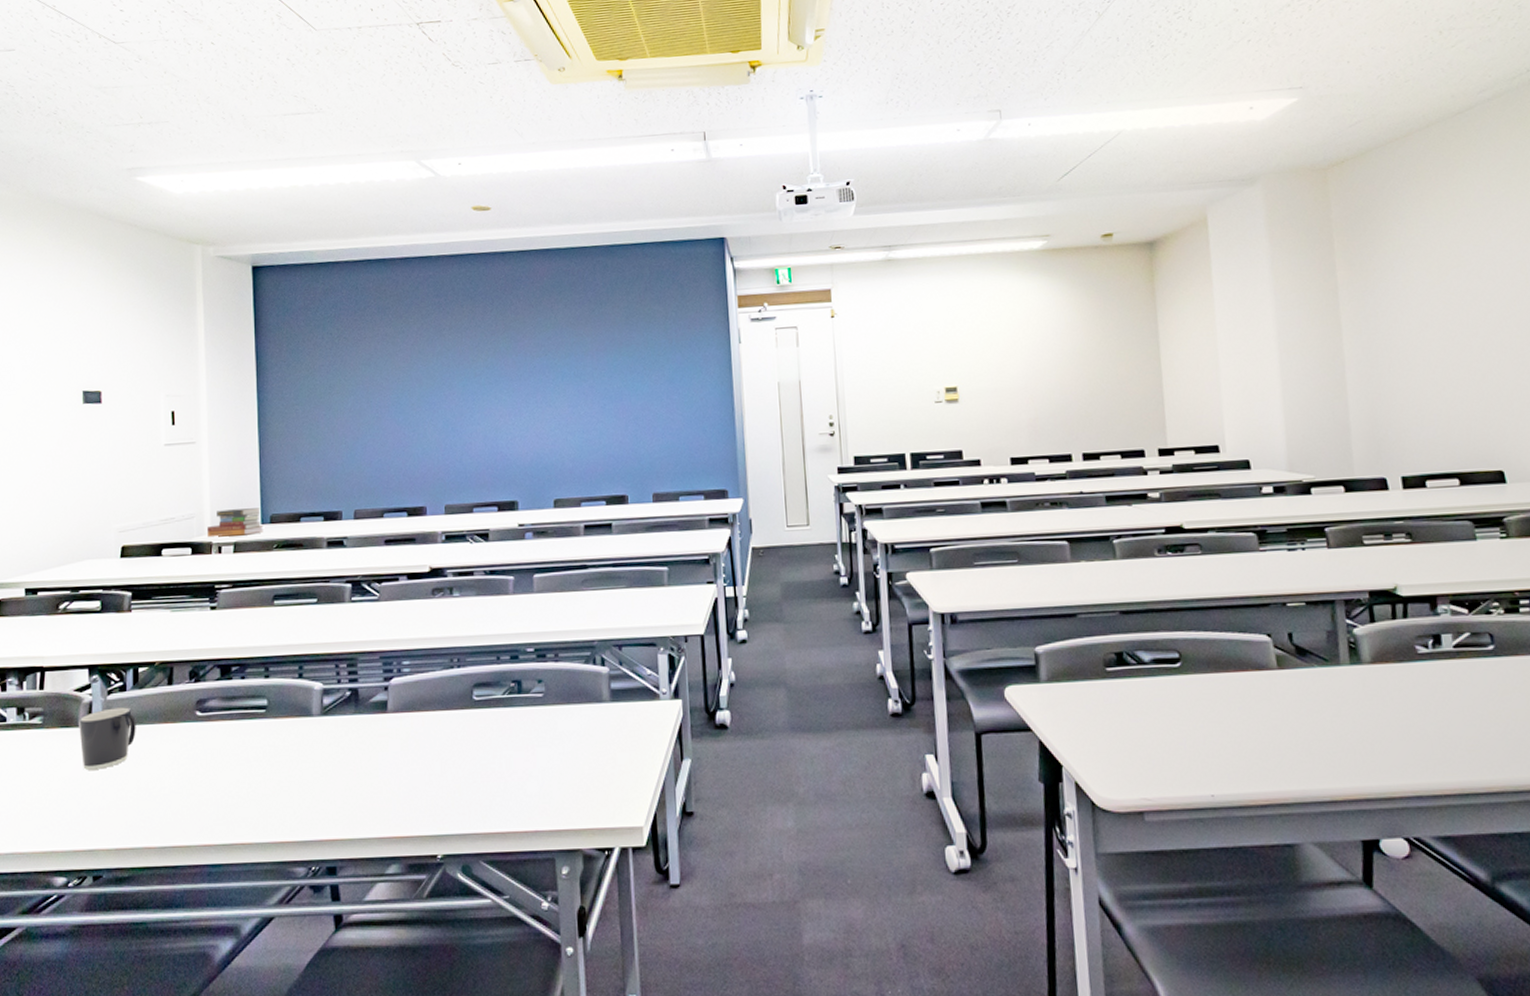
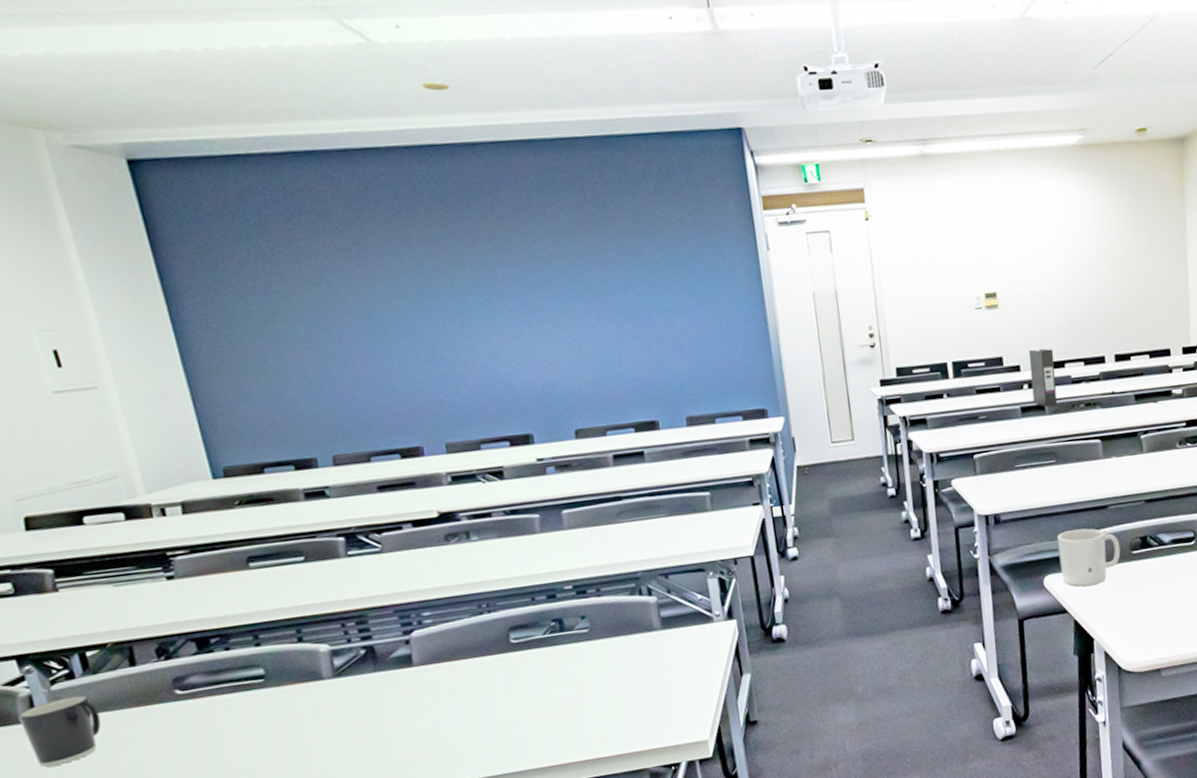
books: present [207,508,263,538] -> none [140,460,218,499]
binder: none [989,443,1020,504] -> present [1029,348,1057,407]
mug: none [1019,637,1093,702] -> present [1057,528,1121,587]

